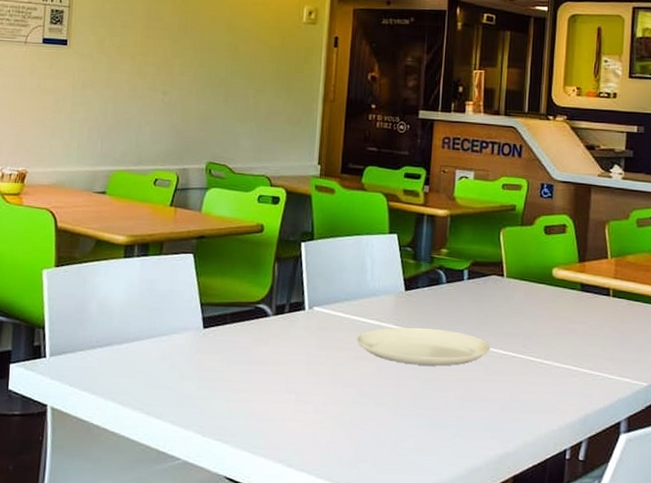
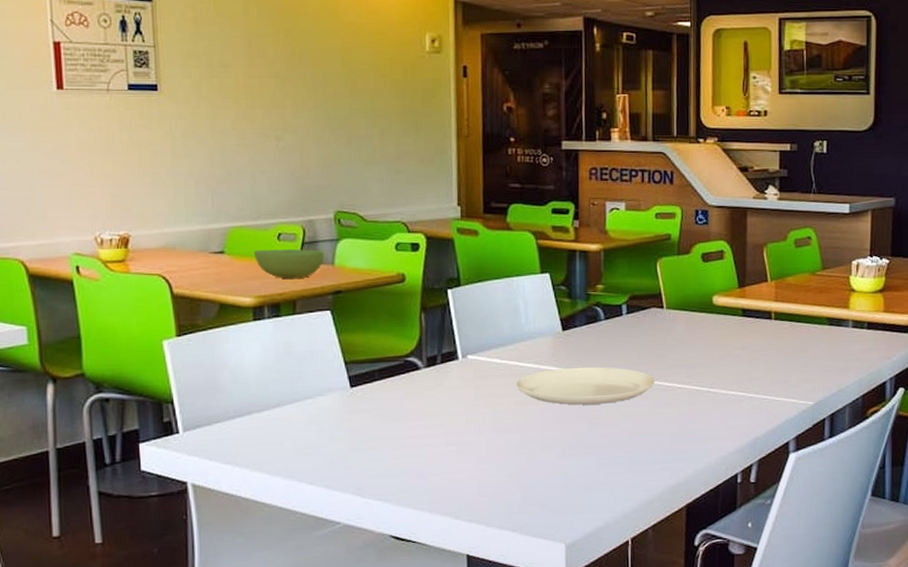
bowl: none [132,193,193,222] -> present [254,249,324,279]

